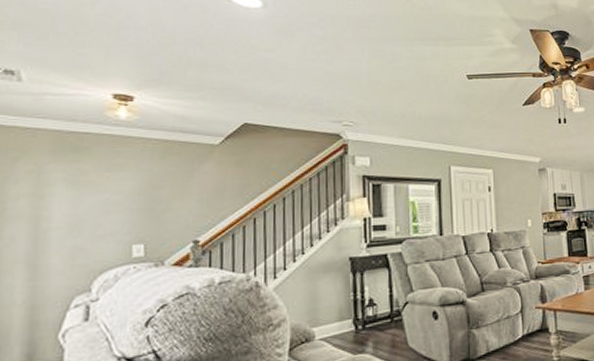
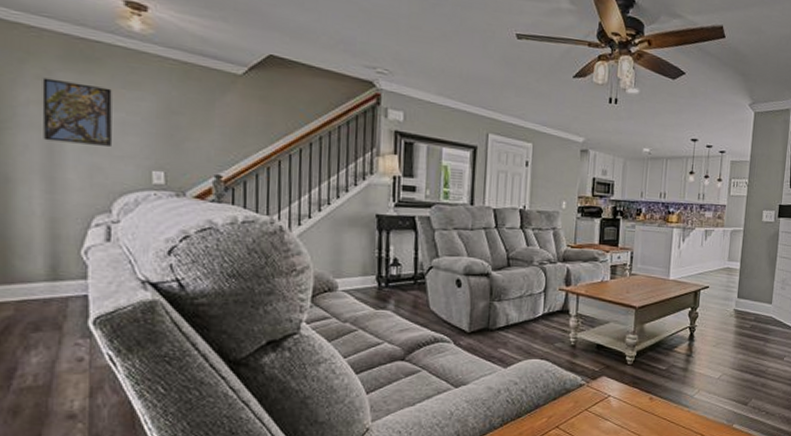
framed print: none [30,171,98,230] -> present [42,77,112,146]

